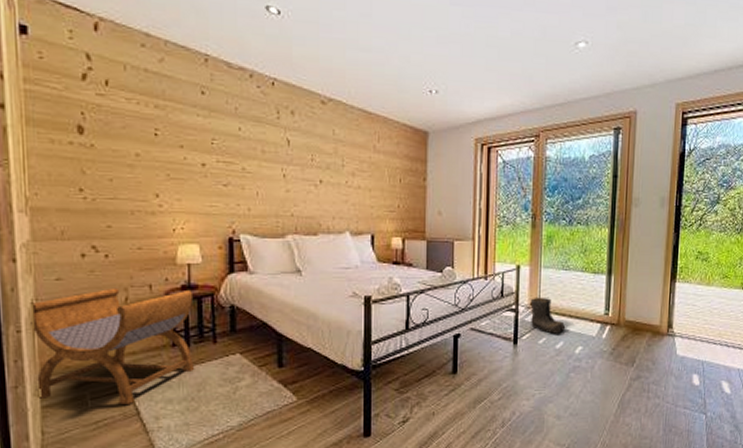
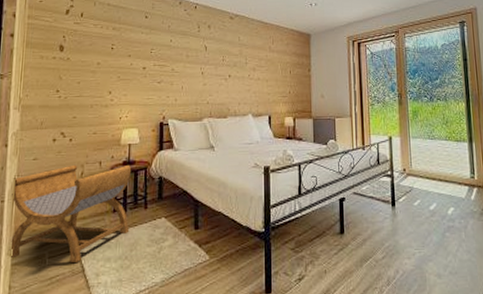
boots: present [530,297,566,334] -> none [403,163,437,197]

